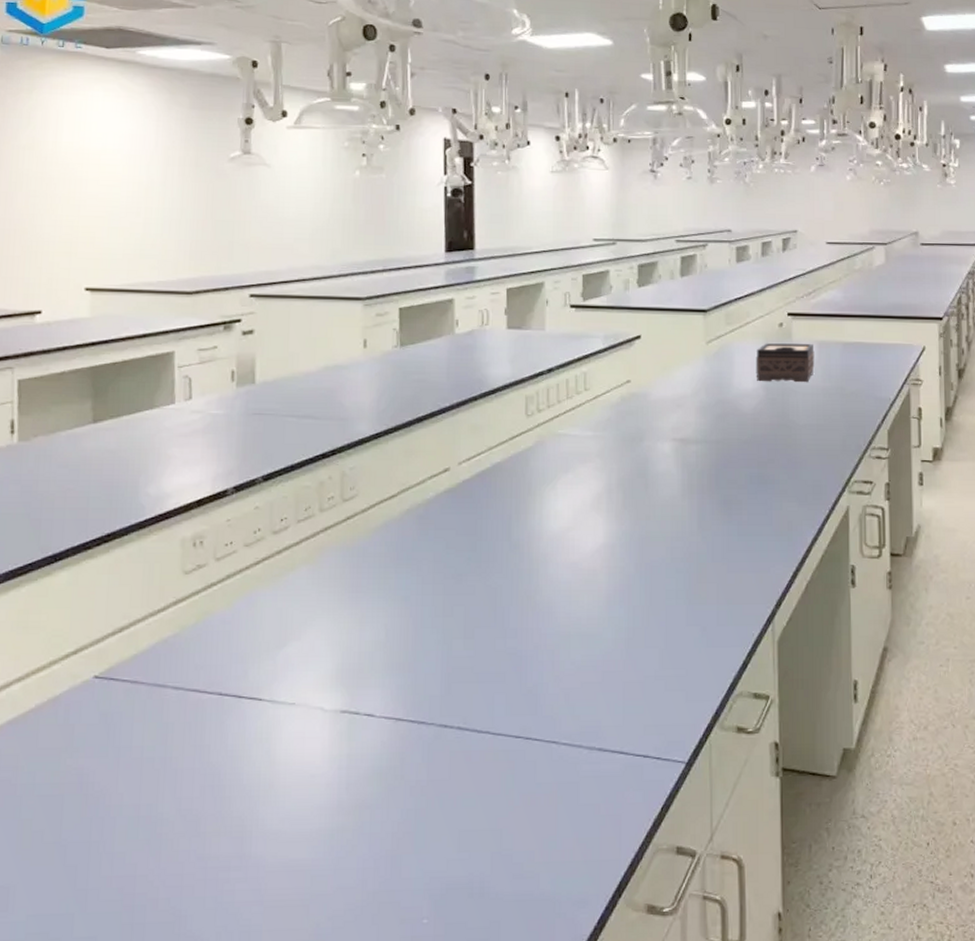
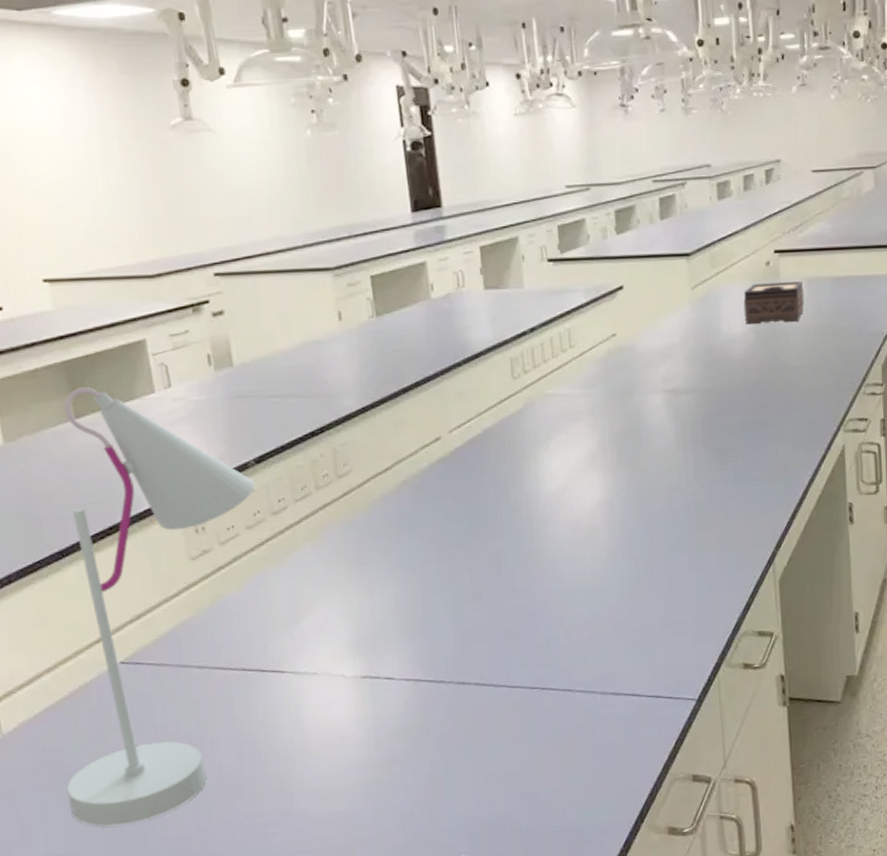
desk lamp: none [13,392,260,858] -> present [64,386,255,827]

